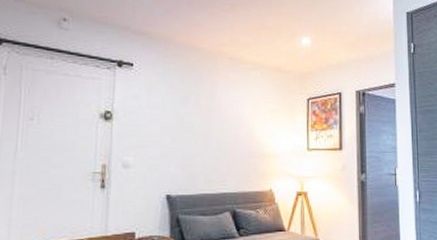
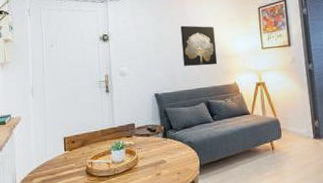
wall art: none [208,110,252,165] -> present [180,25,218,66]

